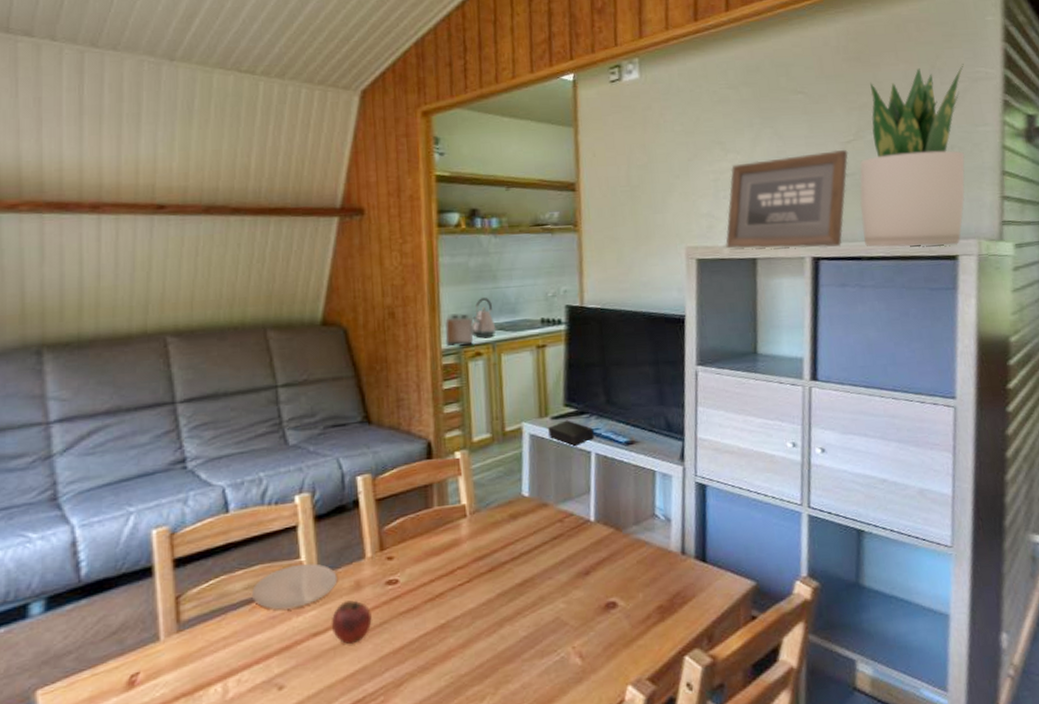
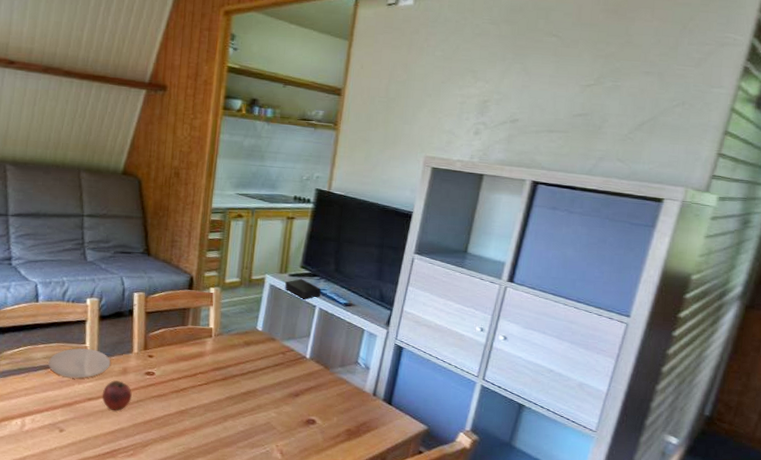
toaster: present [444,312,475,347] -> none [215,180,241,208]
kettle: present [472,298,496,339] -> none [237,172,257,205]
picture frame: present [725,149,848,250] -> none [459,91,586,176]
planter: present [859,64,965,247] -> none [582,27,715,190]

